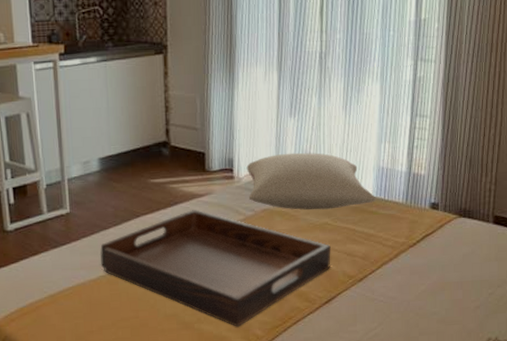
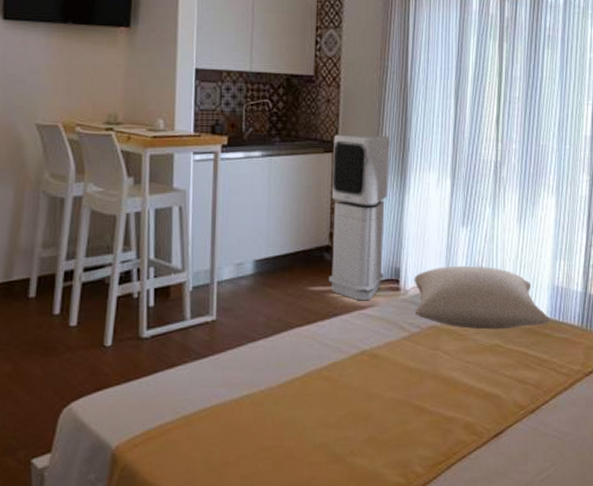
serving tray: present [100,210,331,327] -> none [246,323,501,462]
air purifier: none [163,34,218,190] -> present [328,134,390,301]

